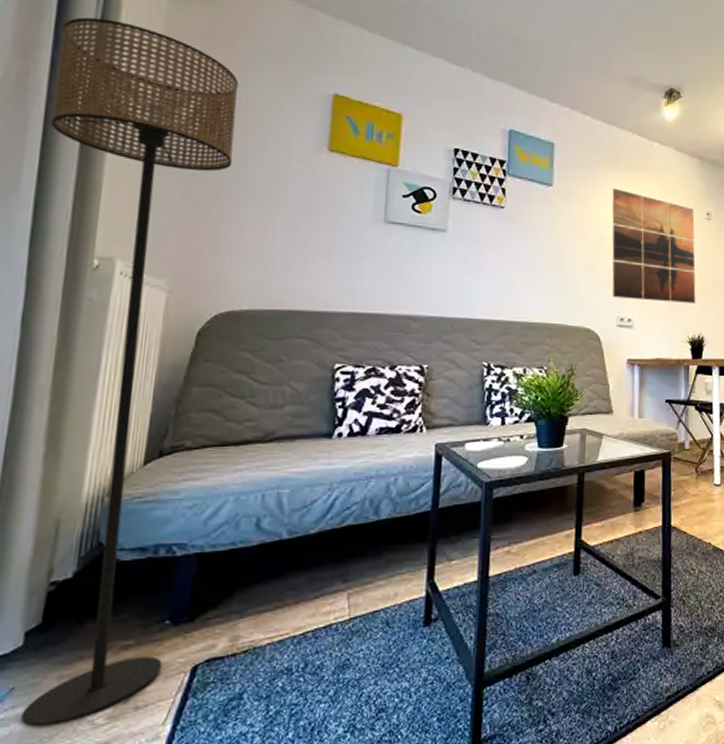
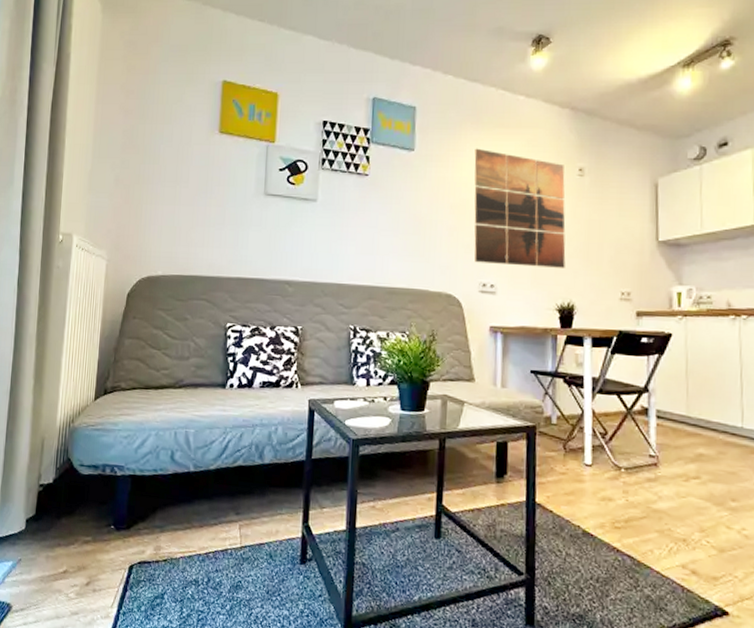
floor lamp: present [20,17,239,727] -> none [25,39,152,593]

